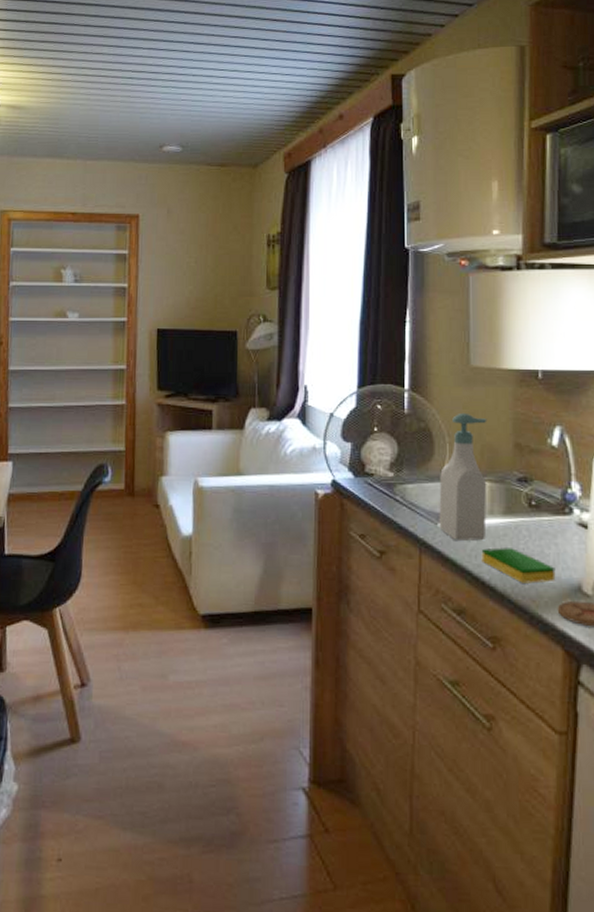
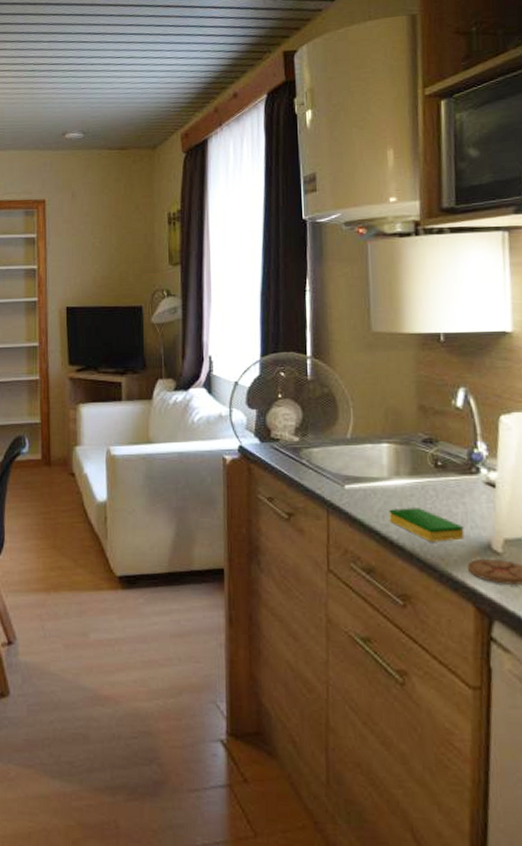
soap bottle: present [439,412,487,541] -> none [344,377,393,502]

